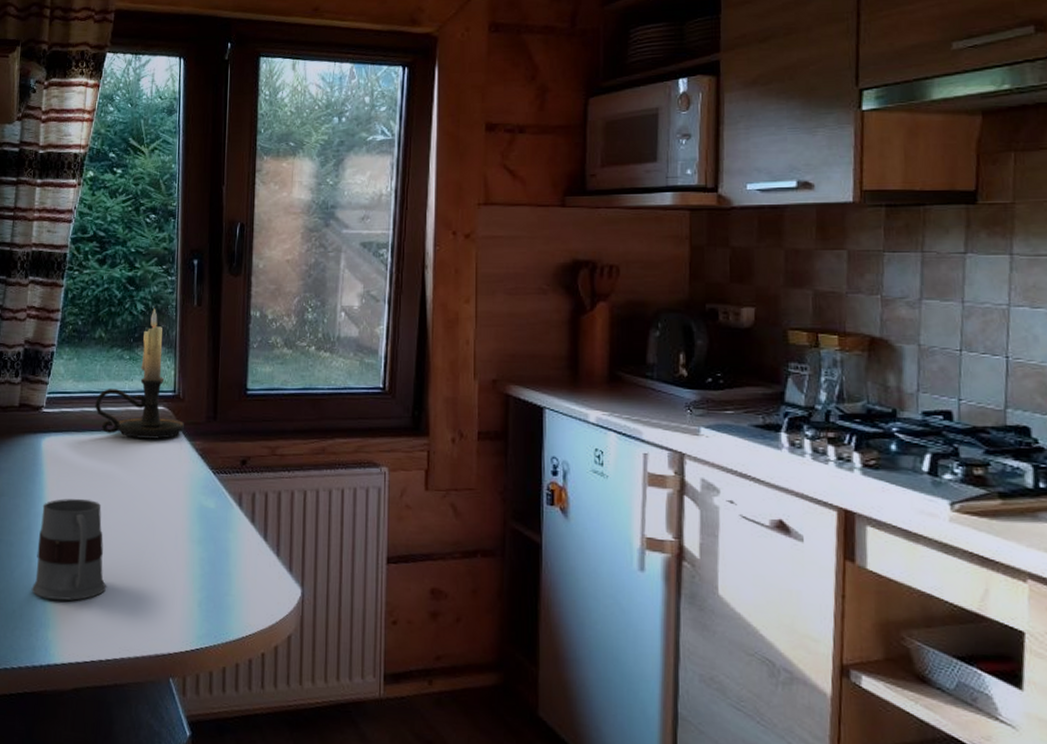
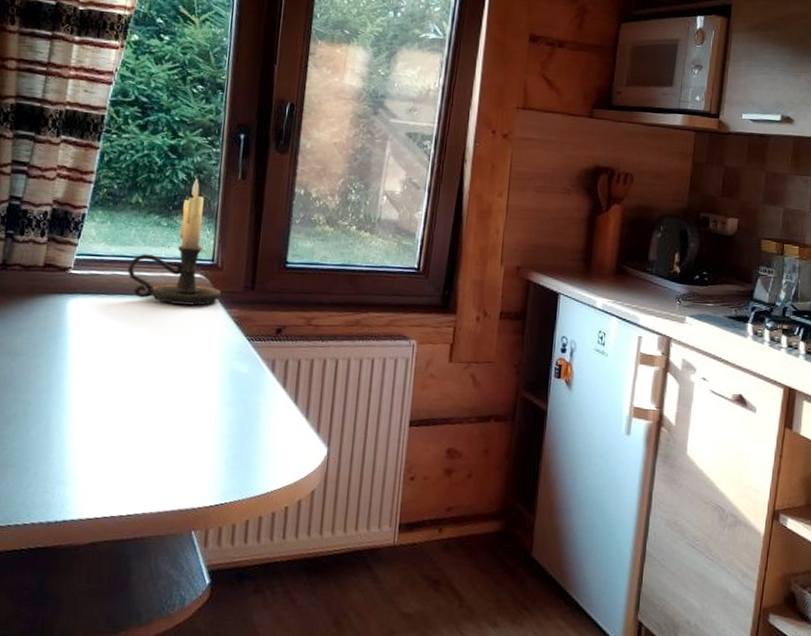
mug: present [31,498,107,601] -> none [48,360,131,459]

